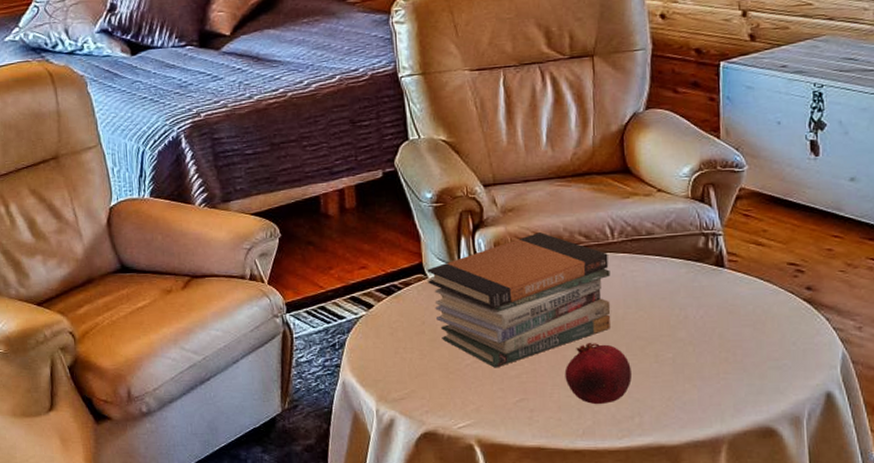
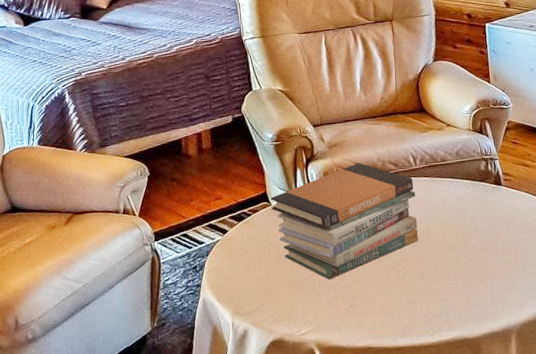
fruit: present [564,342,632,405] -> none [384,253,438,307]

